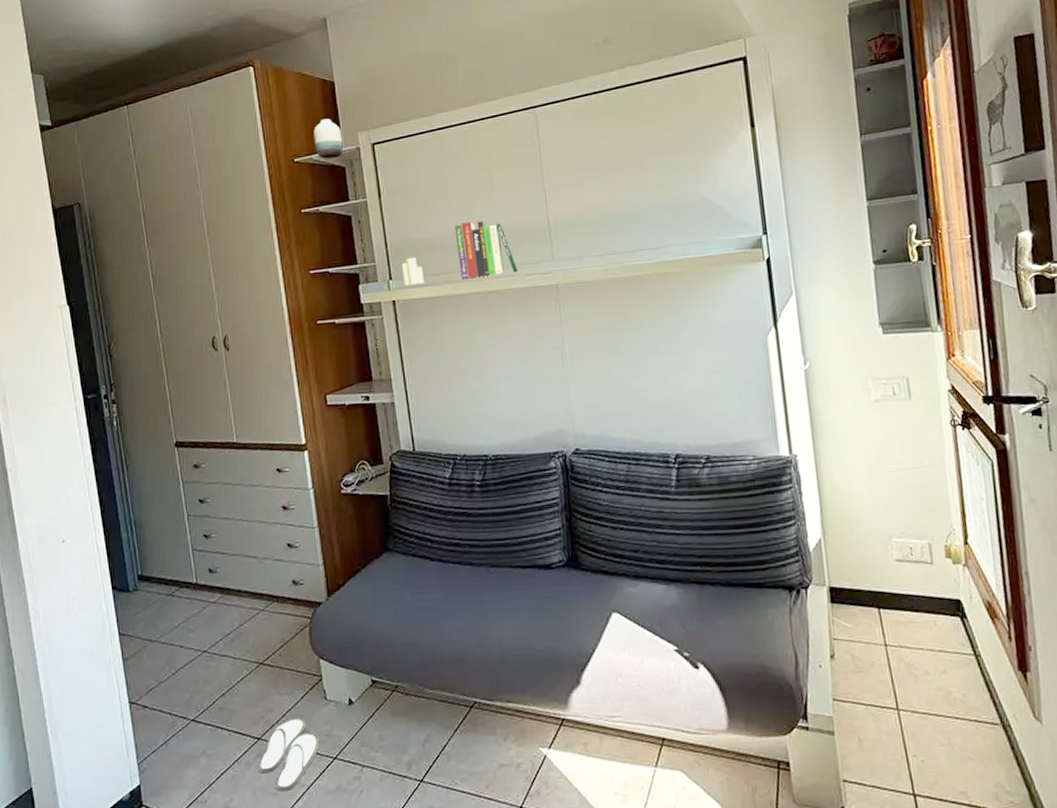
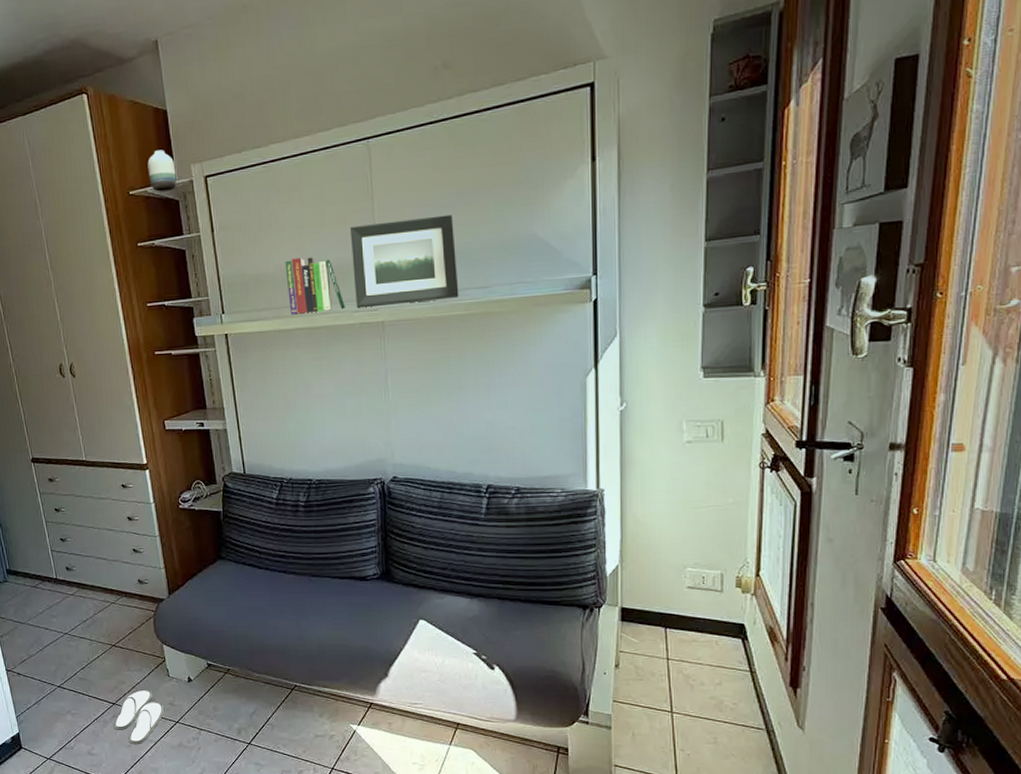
candle: present [401,256,425,286] -> none [233,291,256,320]
picture frame: none [519,178,633,272] -> present [349,214,459,309]

